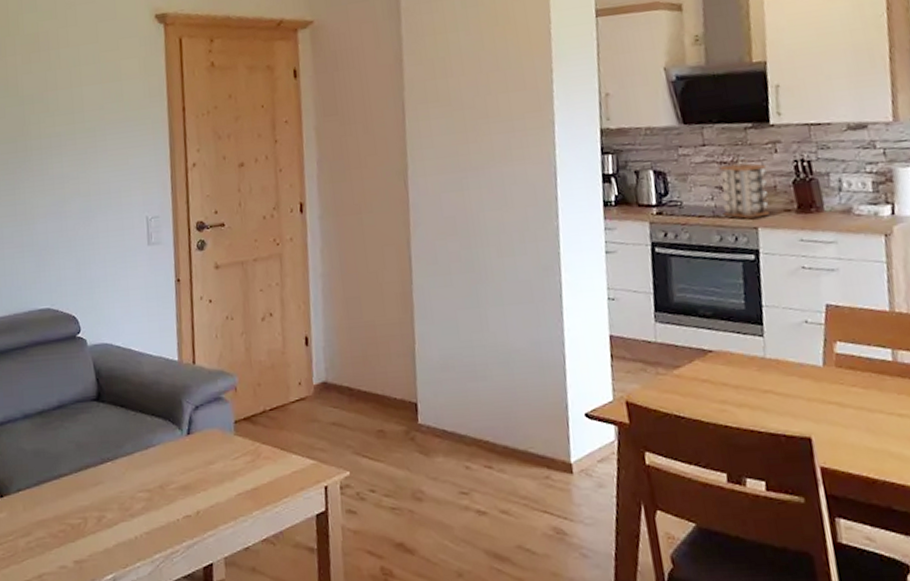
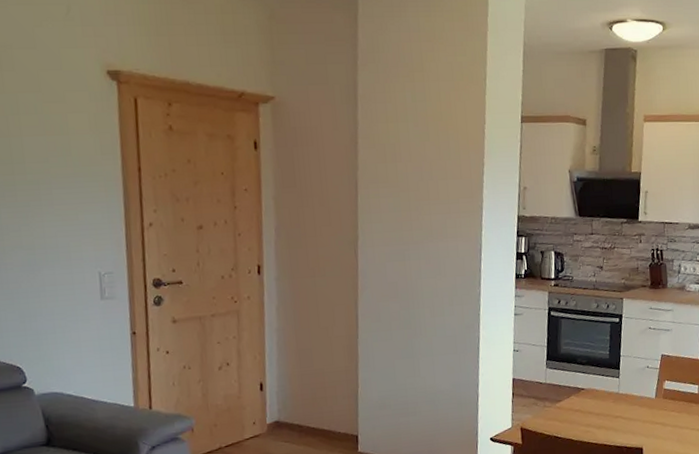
spice rack: present [719,157,769,219] -> none [600,245,634,292]

